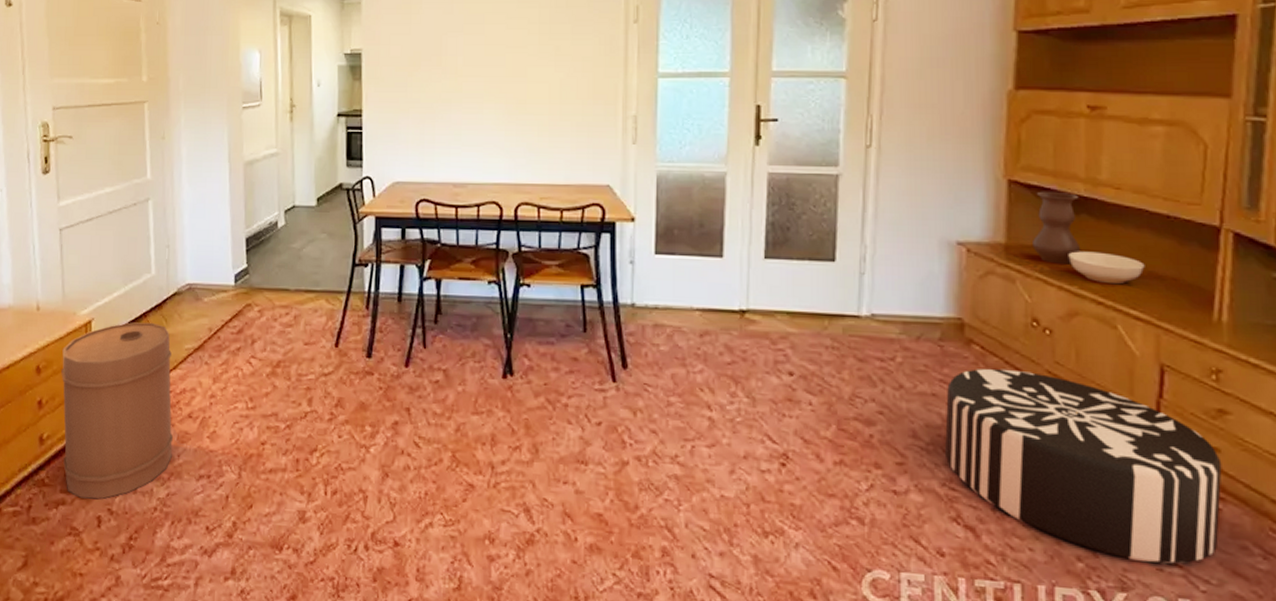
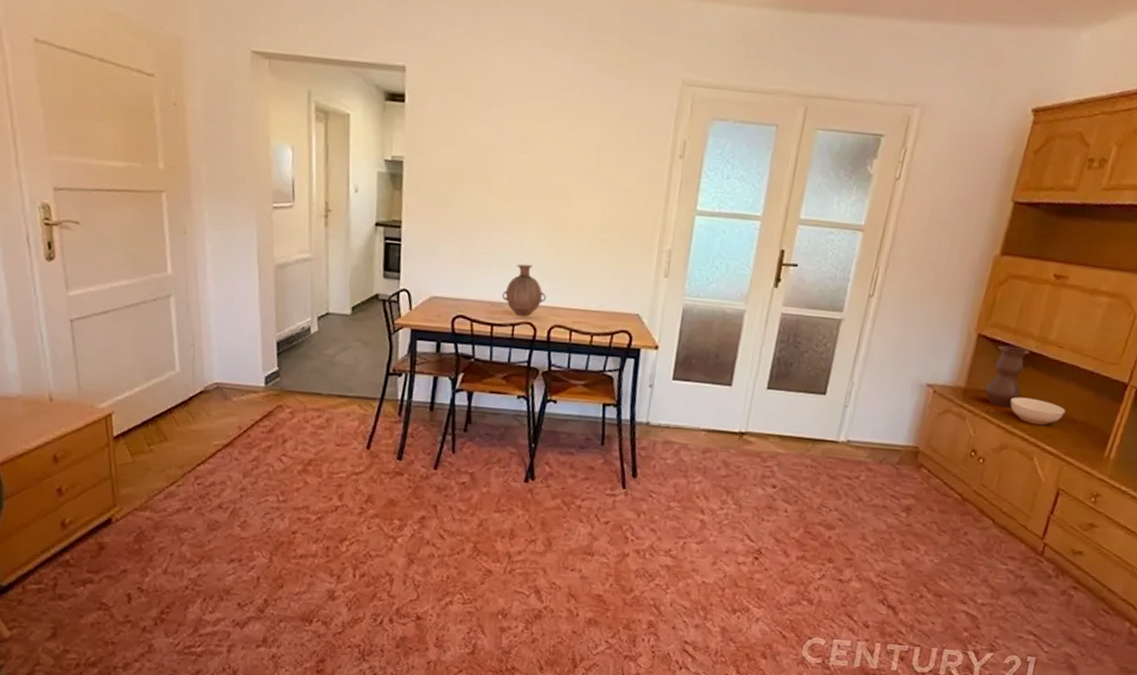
basket: present [61,322,174,500] -> none [81,417,204,579]
vase: none [465,142,510,196] -> present [502,264,546,317]
pouf: present [945,368,1222,565] -> none [884,487,1082,634]

